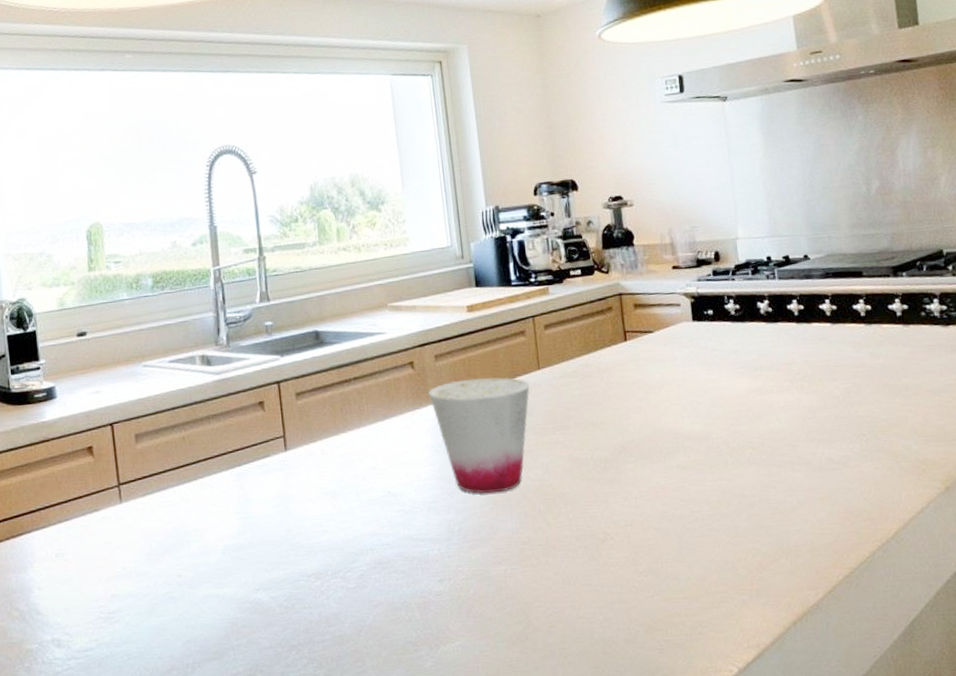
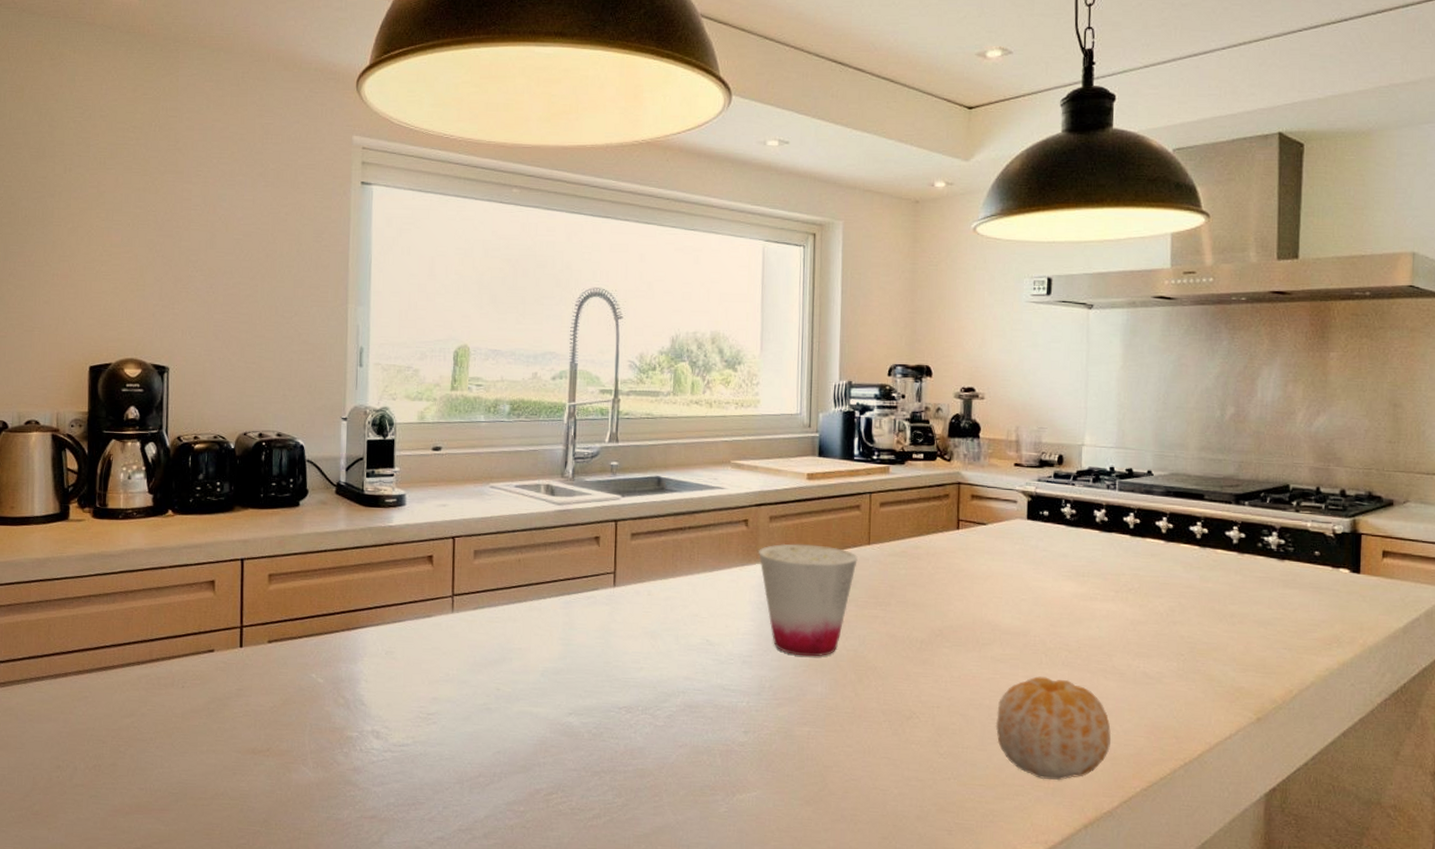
fruit: none [690,477,807,583] -> present [995,676,1111,781]

